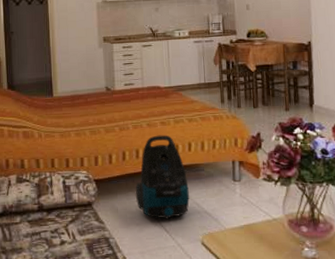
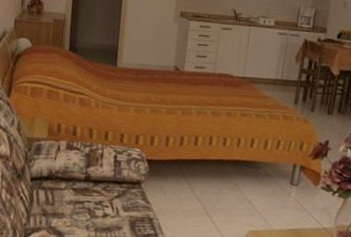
vacuum cleaner: present [136,135,190,219] -> none [187,125,244,210]

